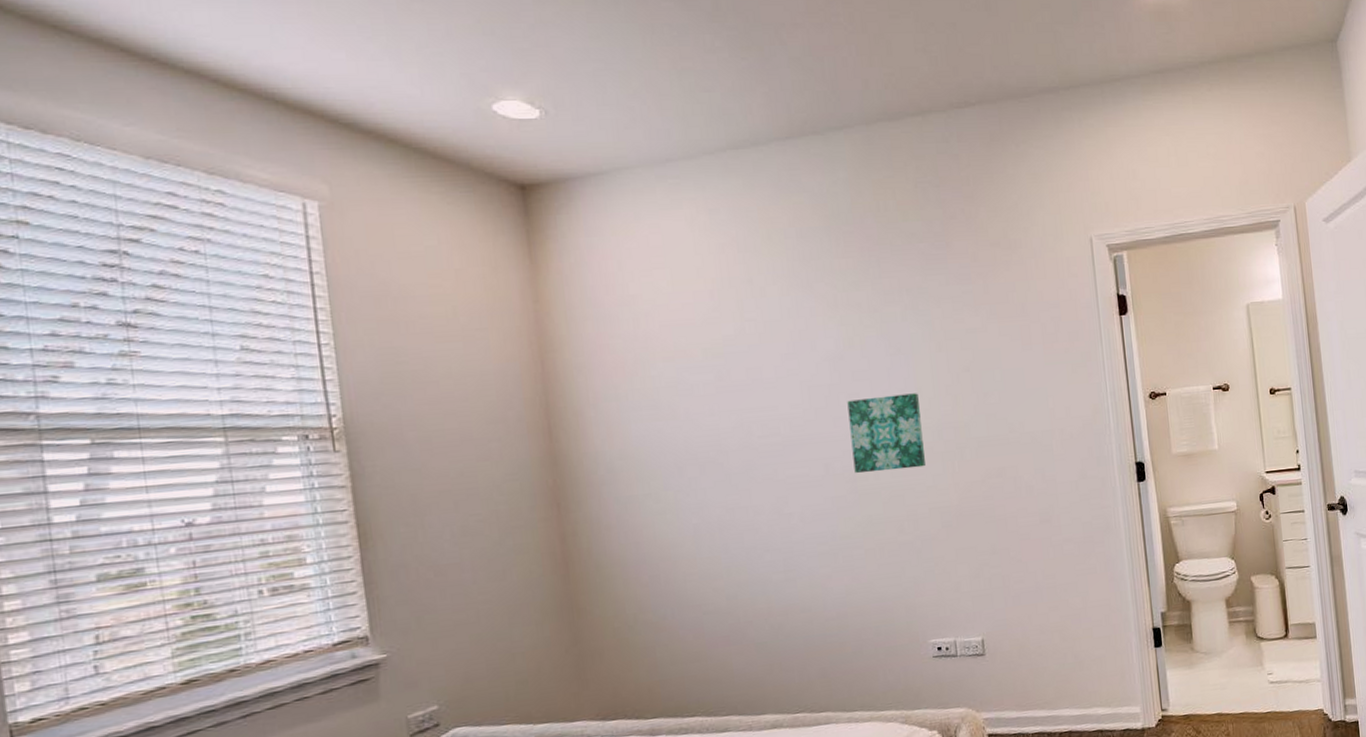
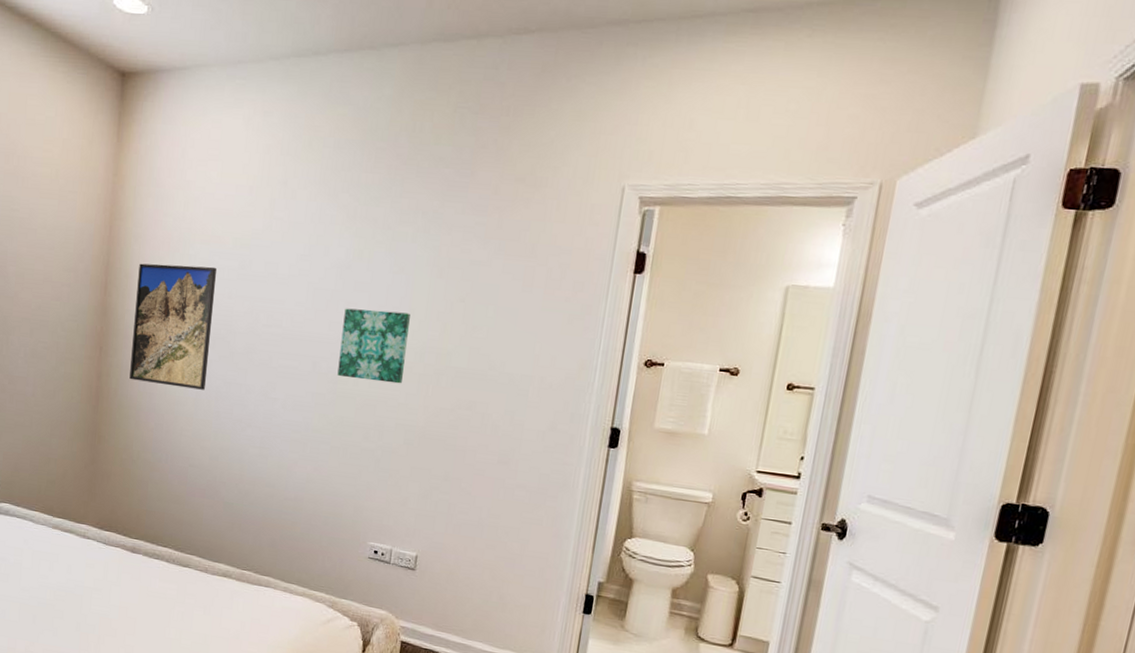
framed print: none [589,384,704,533] -> present [129,263,216,390]

